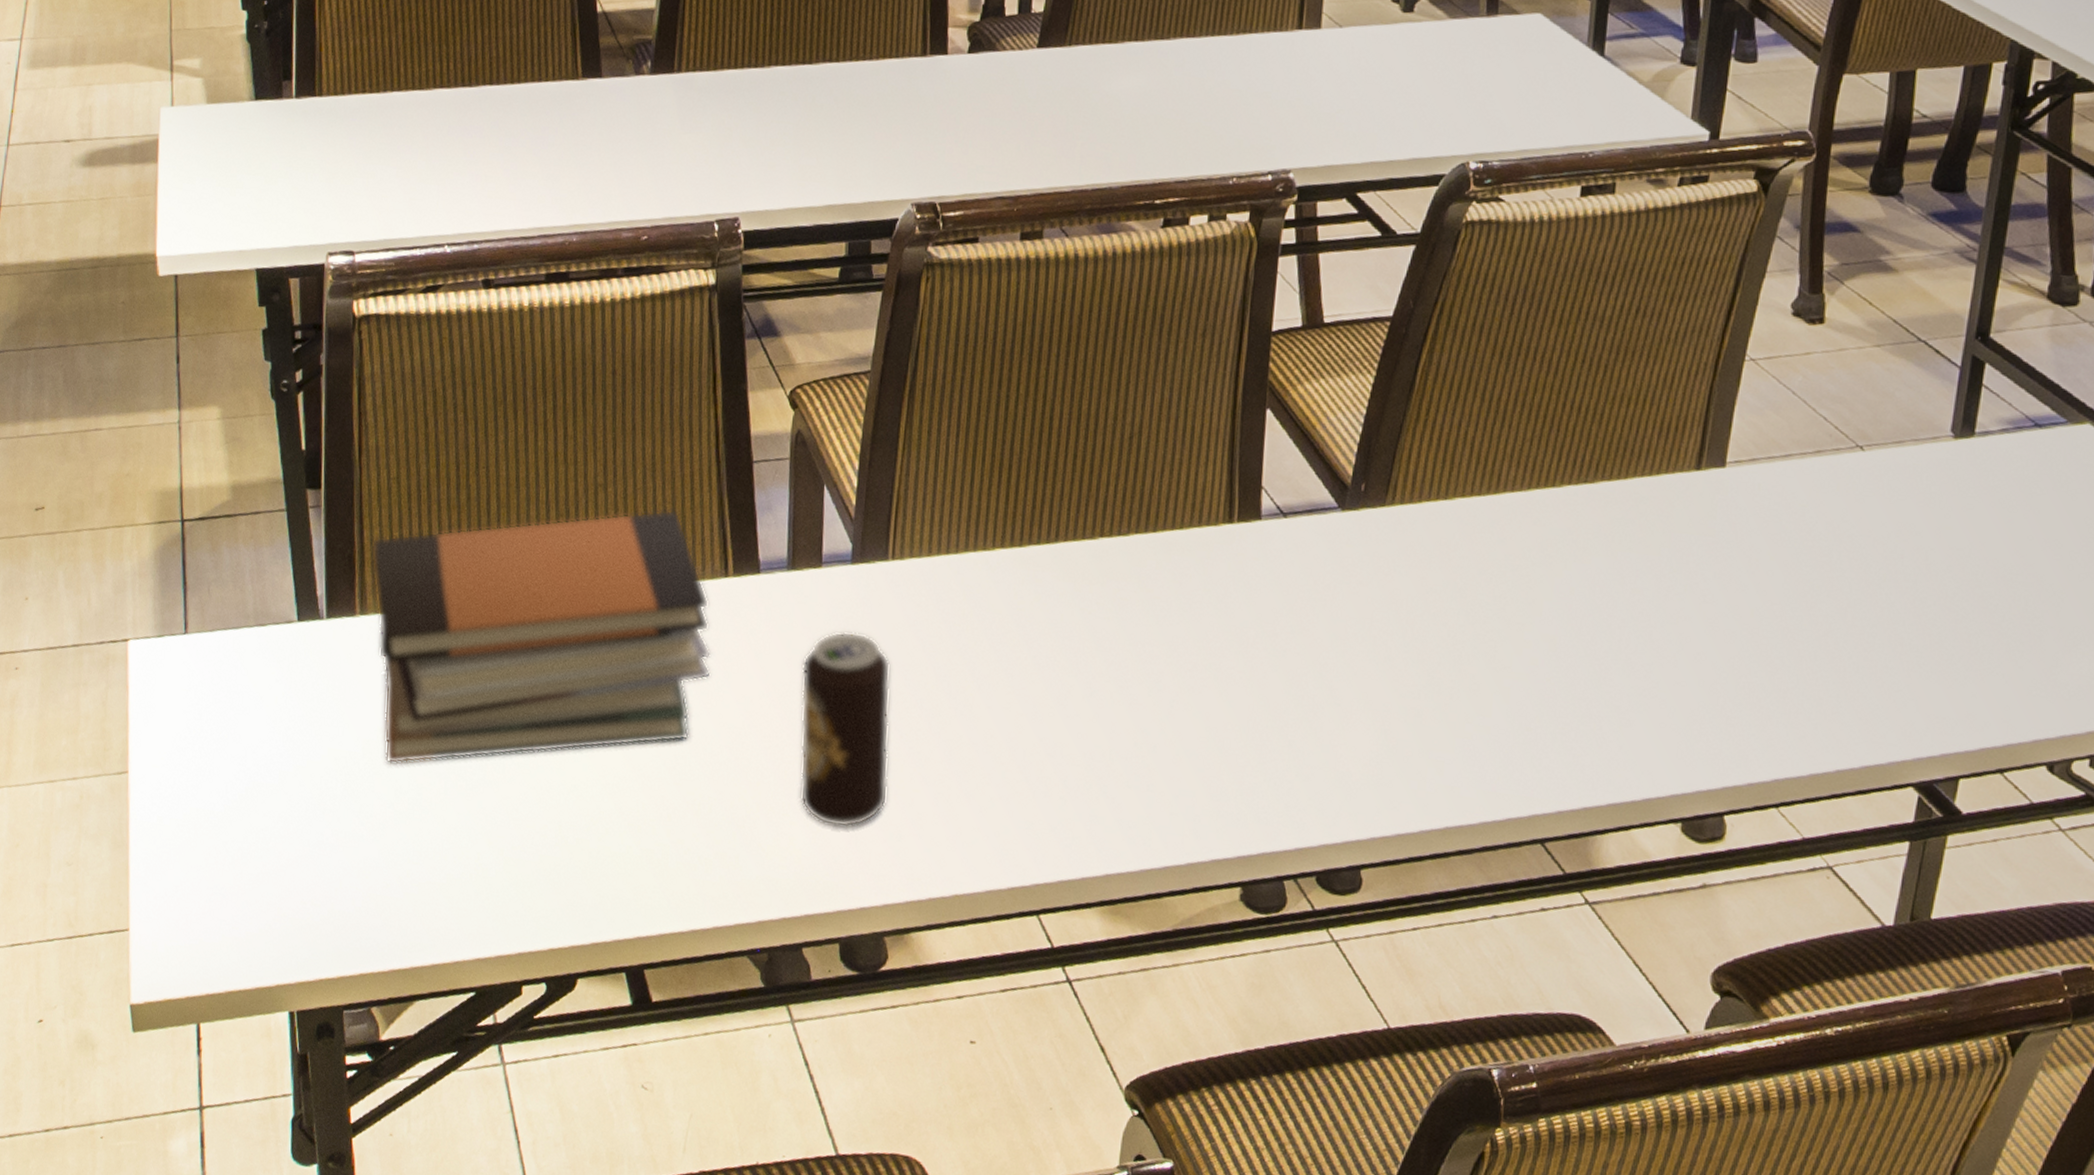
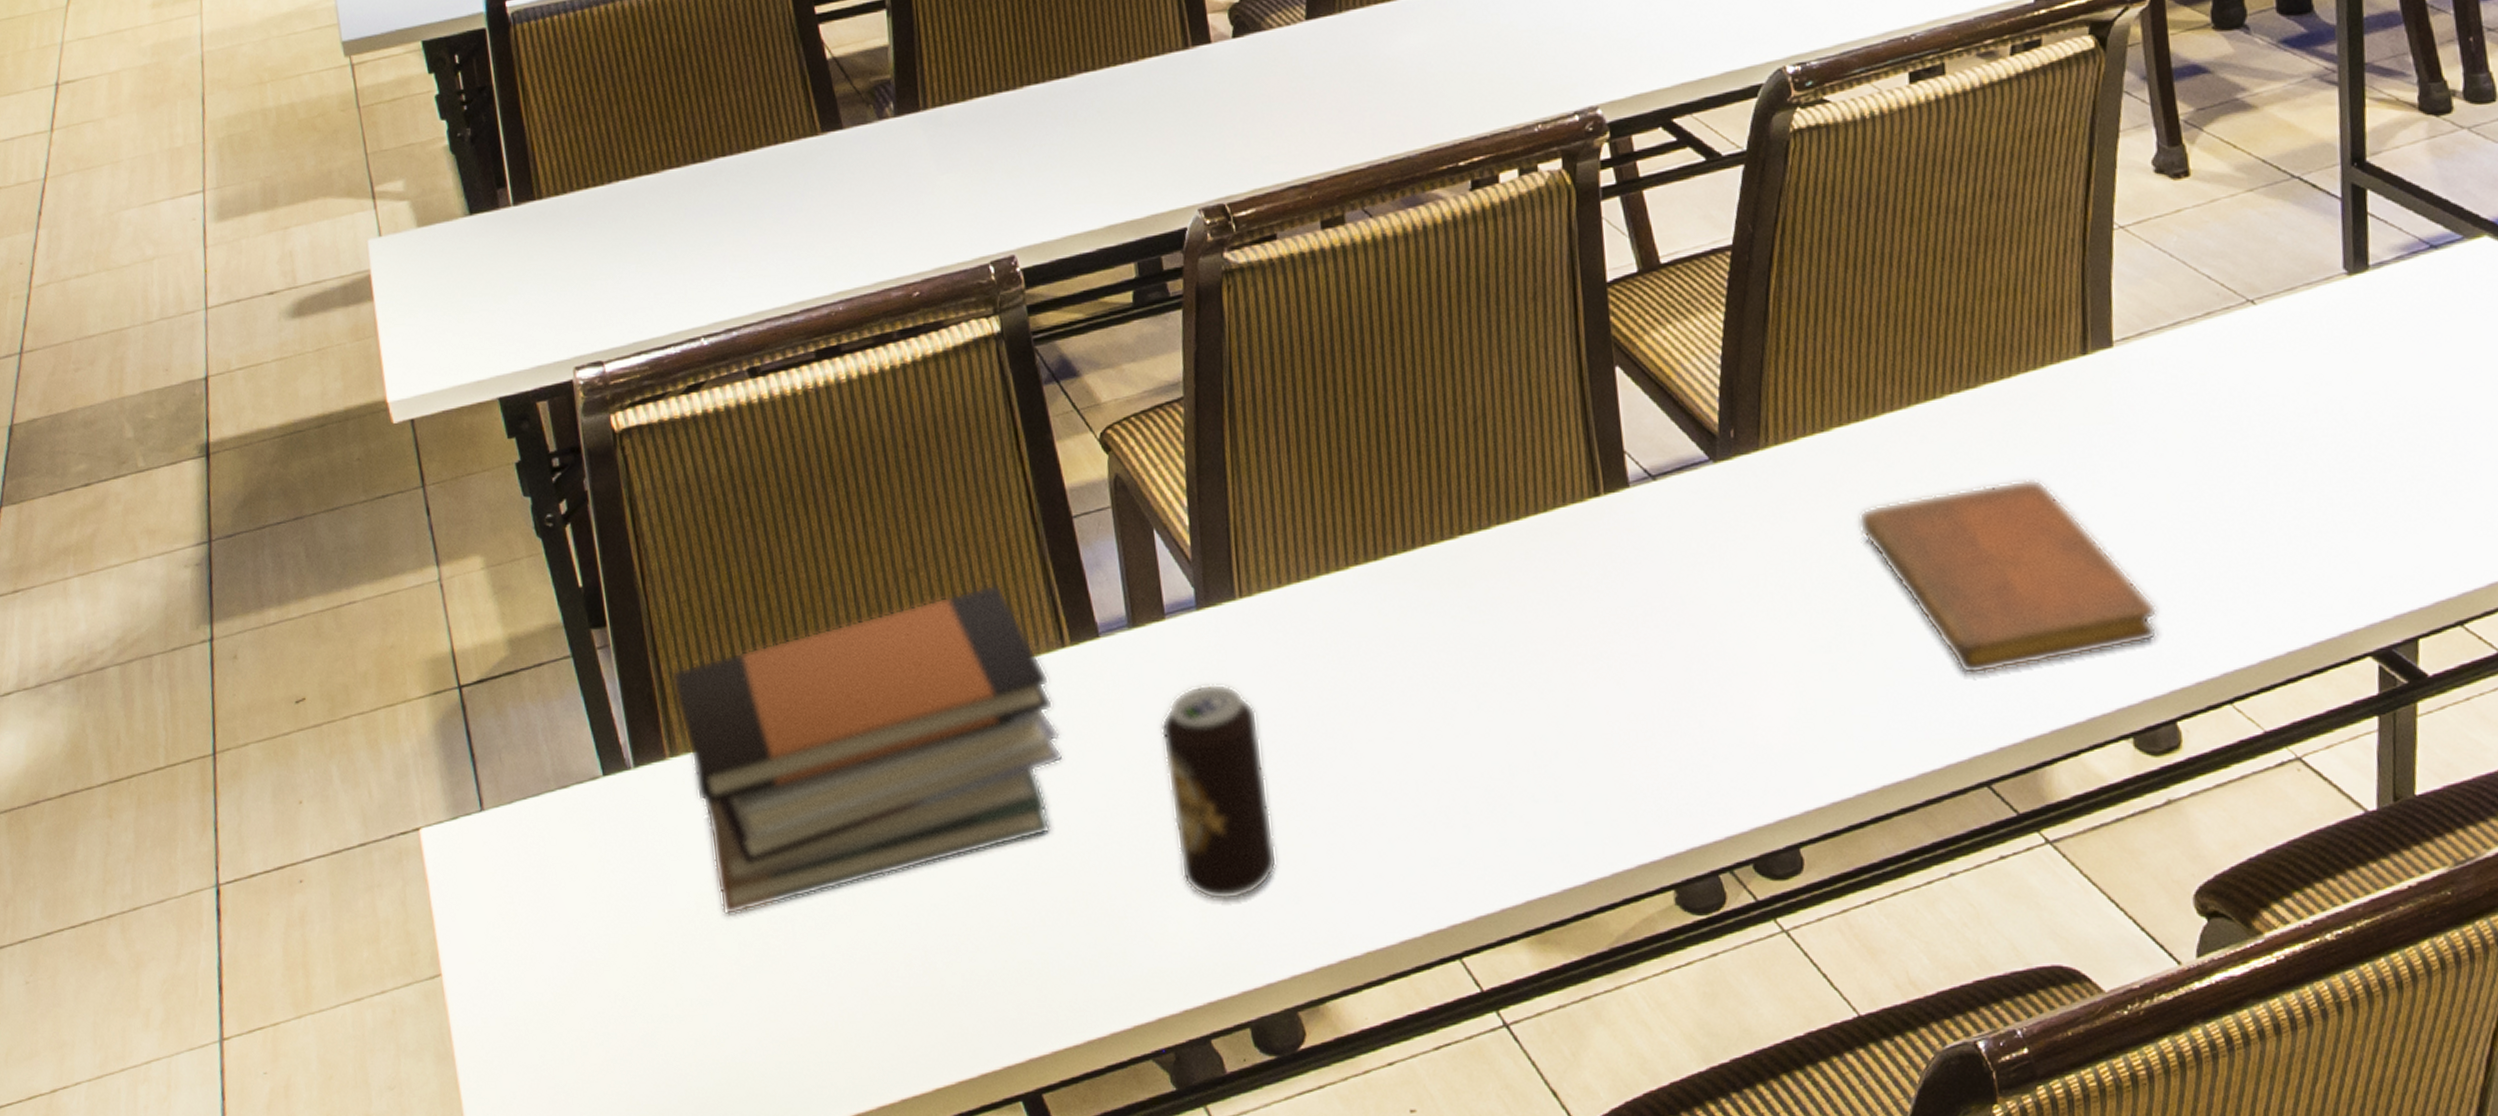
notebook: none [1464,572,1725,743] -> present [1858,478,2158,675]

